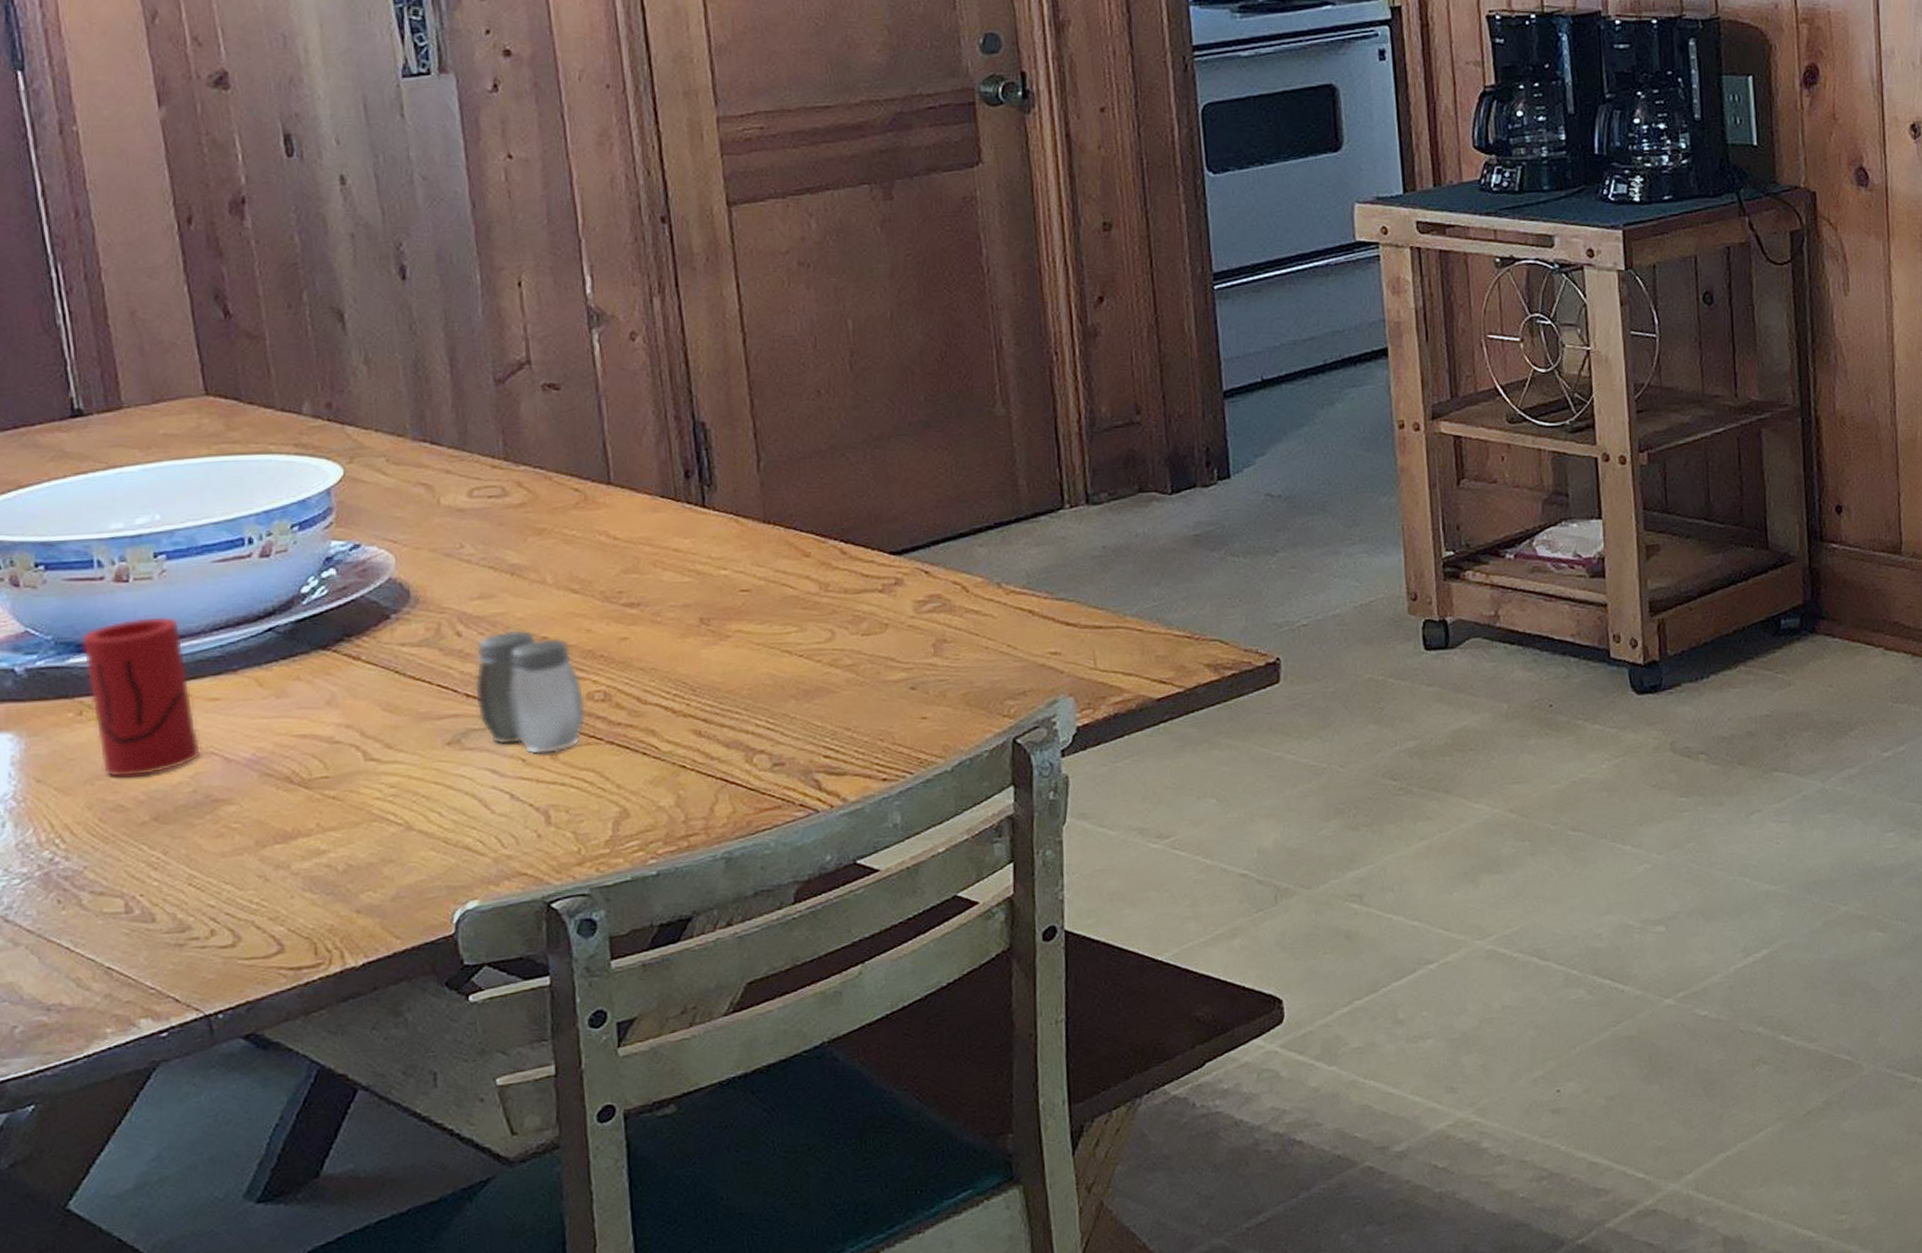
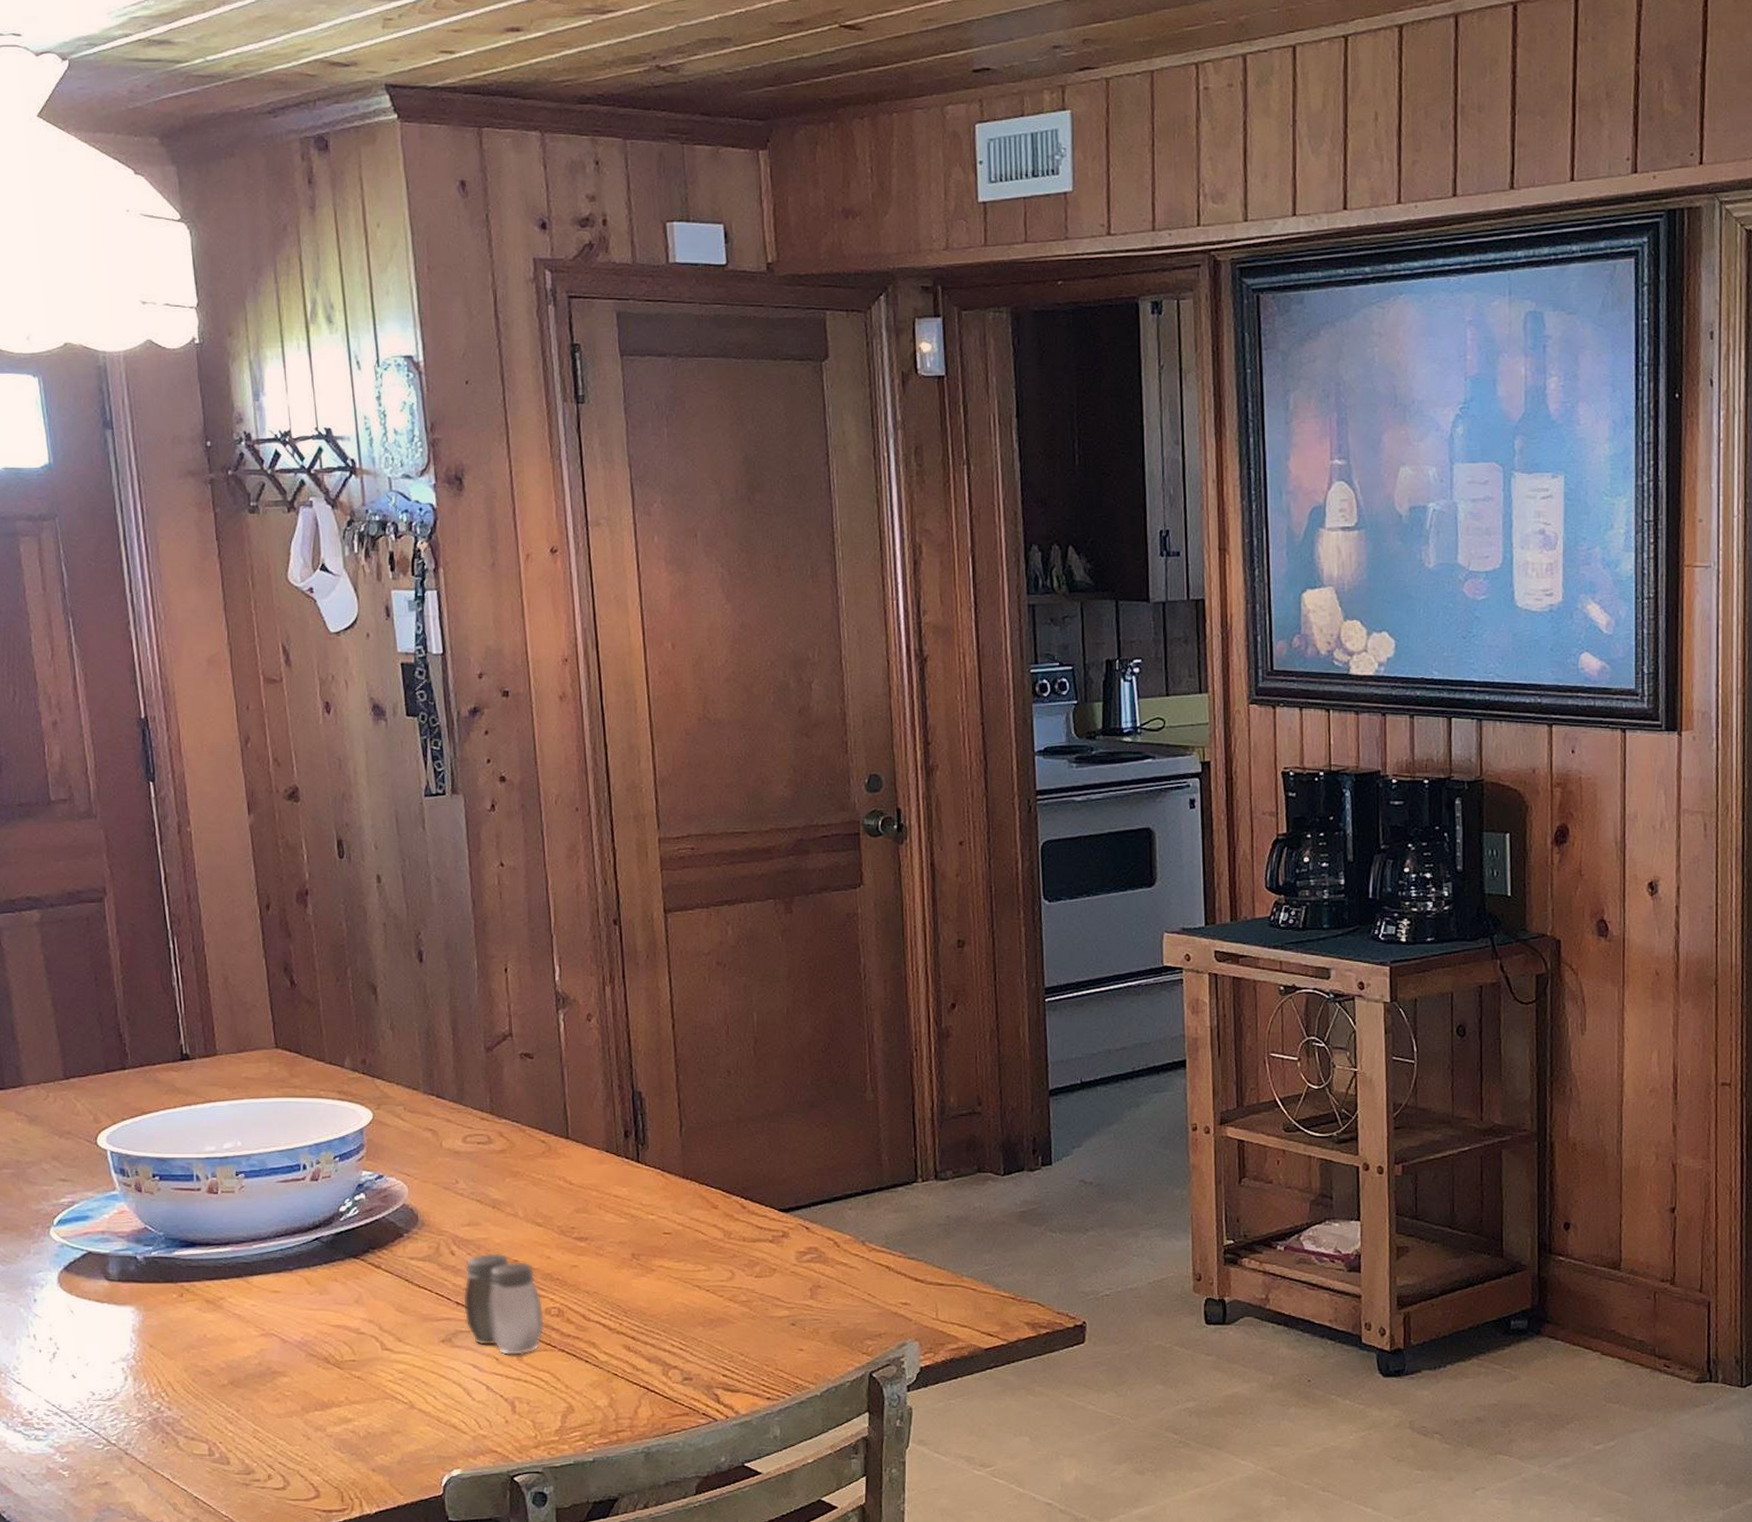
cup: present [82,616,202,778] -> none [184,1222,266,1349]

